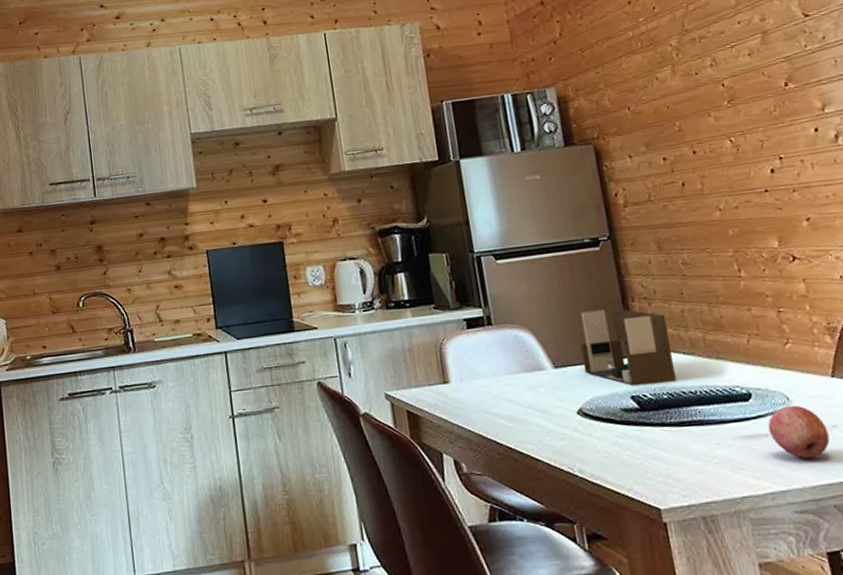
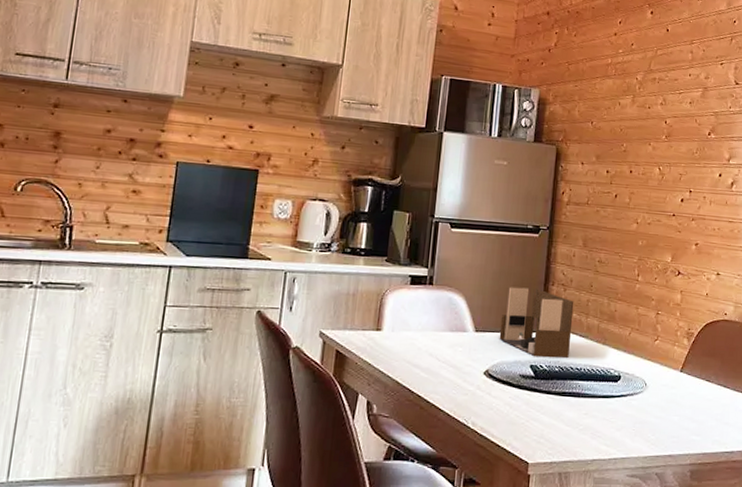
fruit: present [767,405,830,459] -> none [625,390,667,434]

